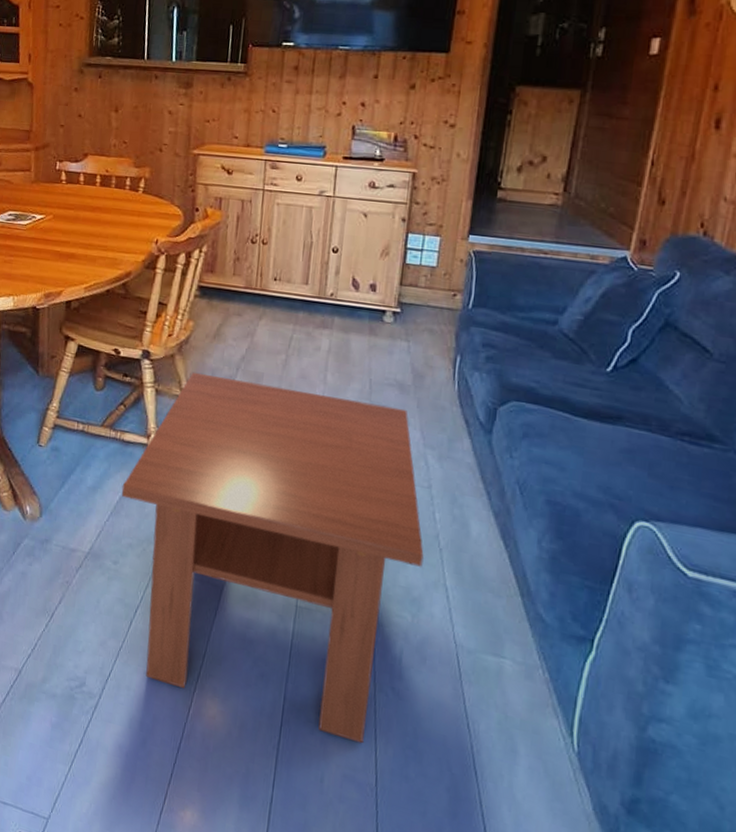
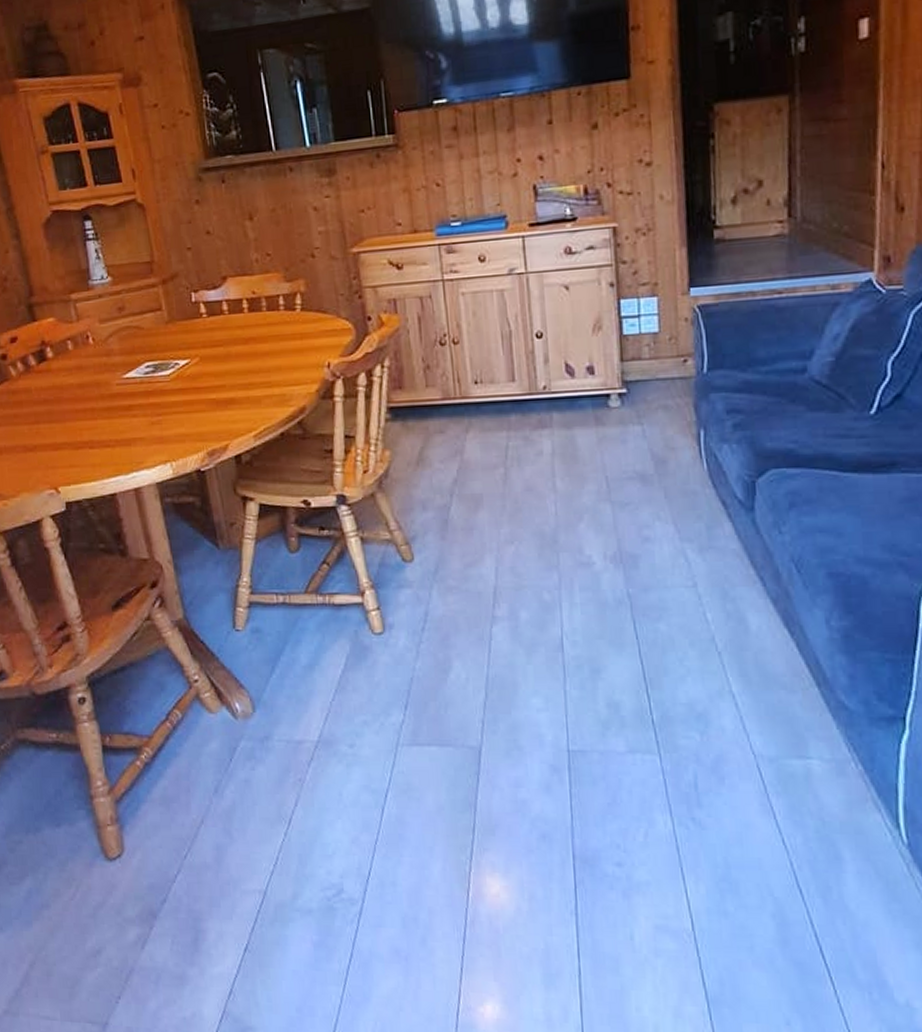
coffee table: present [121,372,424,744] -> none [342,503,702,888]

